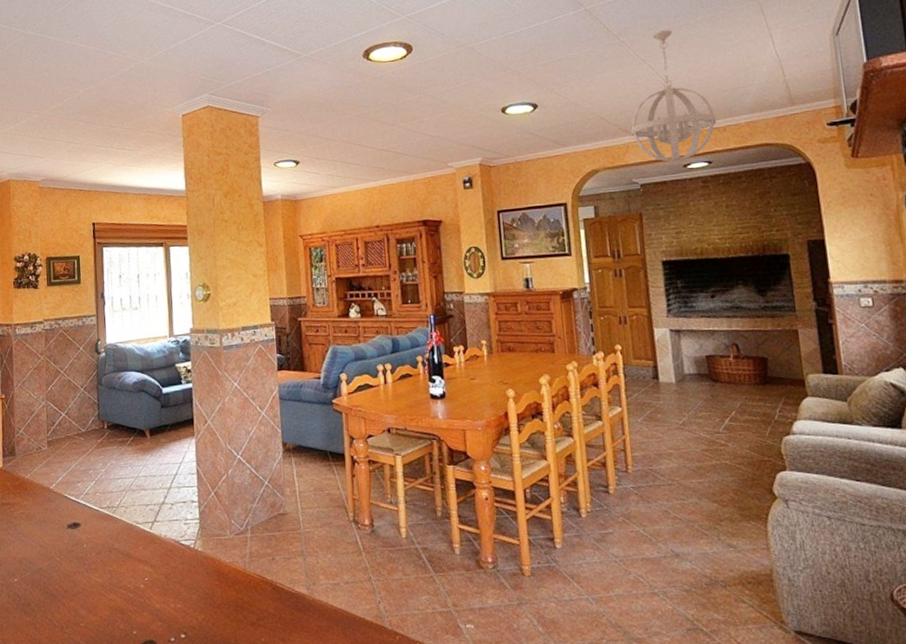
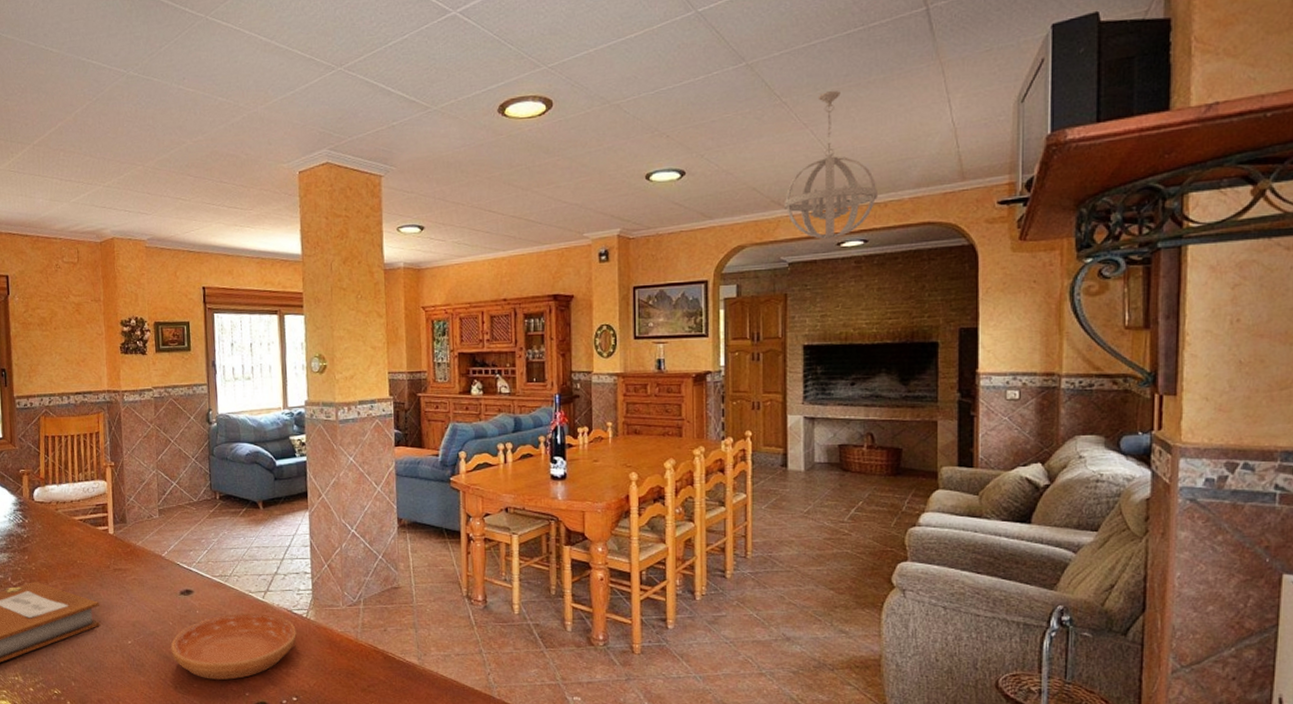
saucer: none [57,544,184,618] -> present [170,612,297,680]

